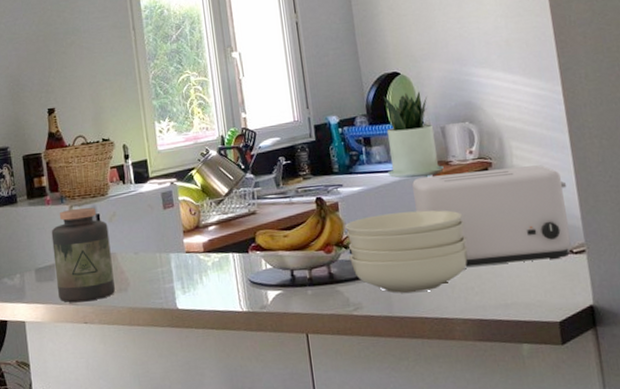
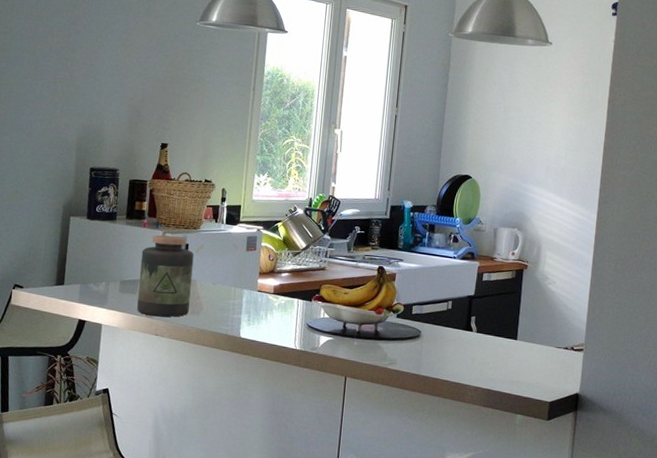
bowl: present [344,210,468,294] -> none [395,290,495,360]
planter: present [383,91,444,178] -> none [443,193,489,266]
toaster: present [412,165,571,267] -> none [458,266,582,353]

